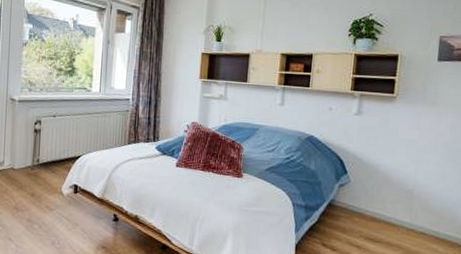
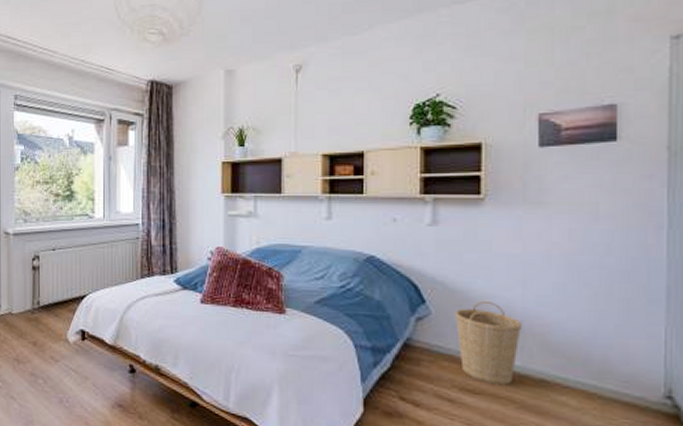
basket: none [367,174,413,237] -> present [455,302,523,386]

